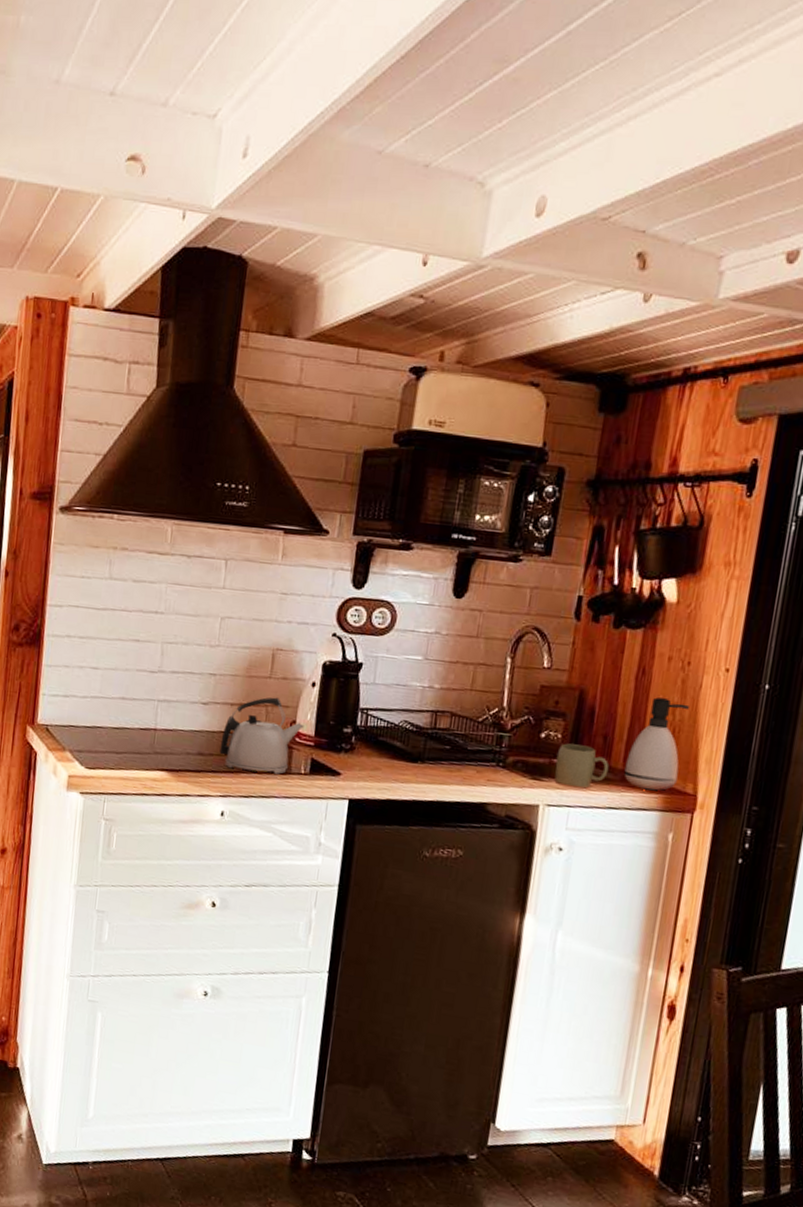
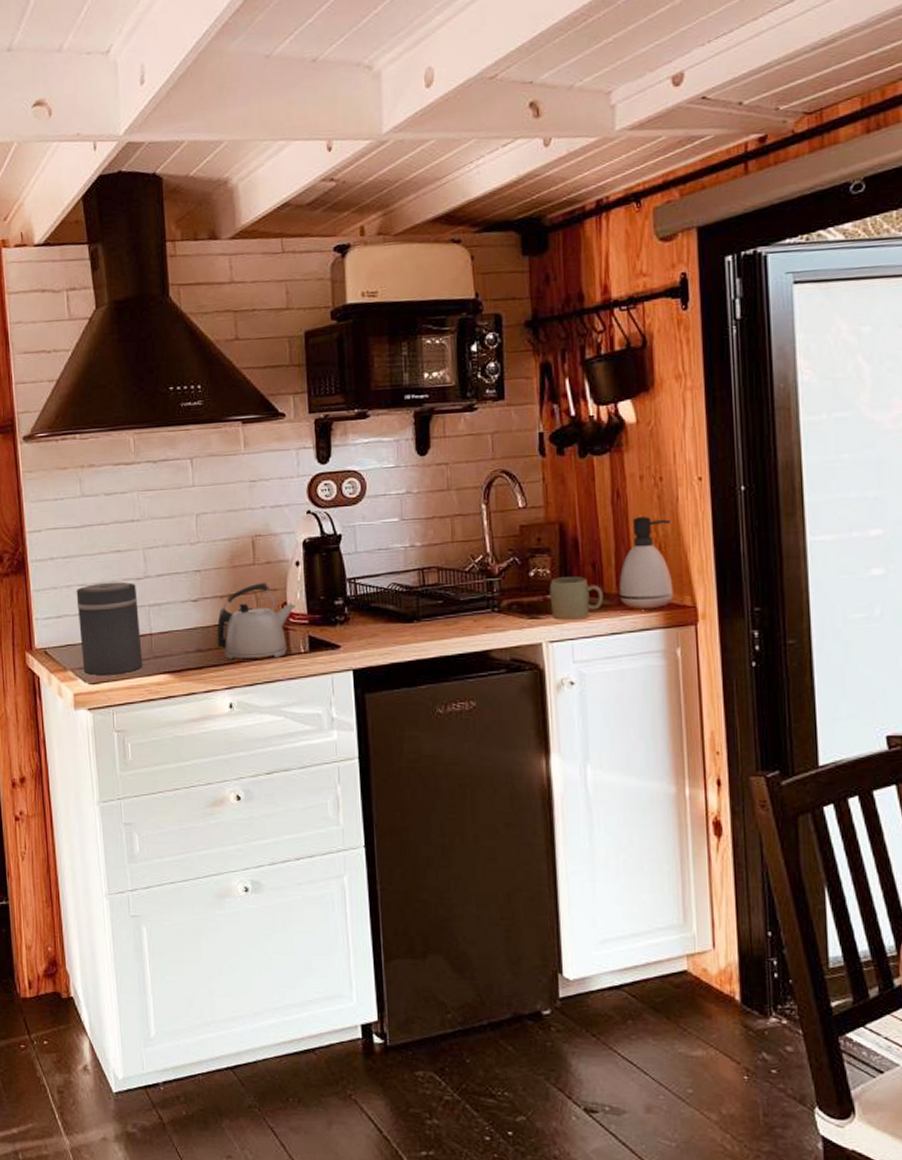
cylinder: none [81,669,149,764] -> present [76,582,143,675]

